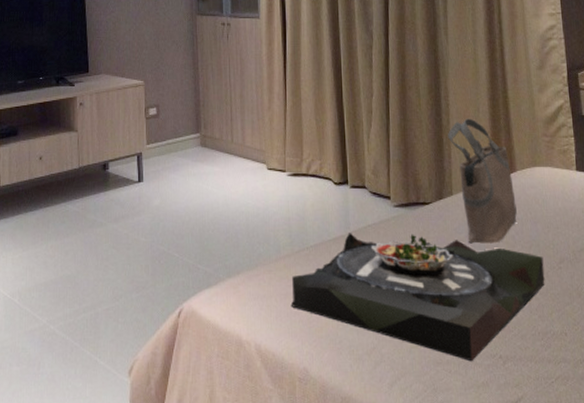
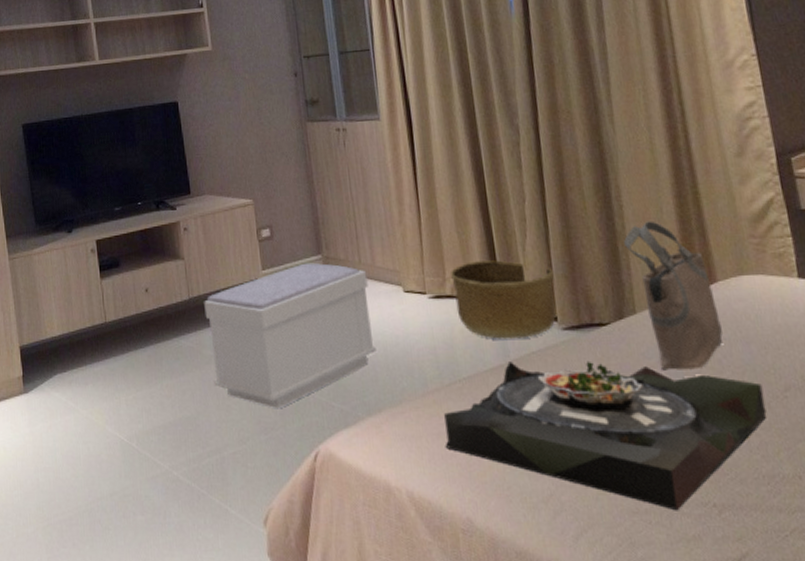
bench: none [92,140,240,270] -> present [204,262,376,409]
basket: none [308,145,392,213] -> present [451,260,556,339]

